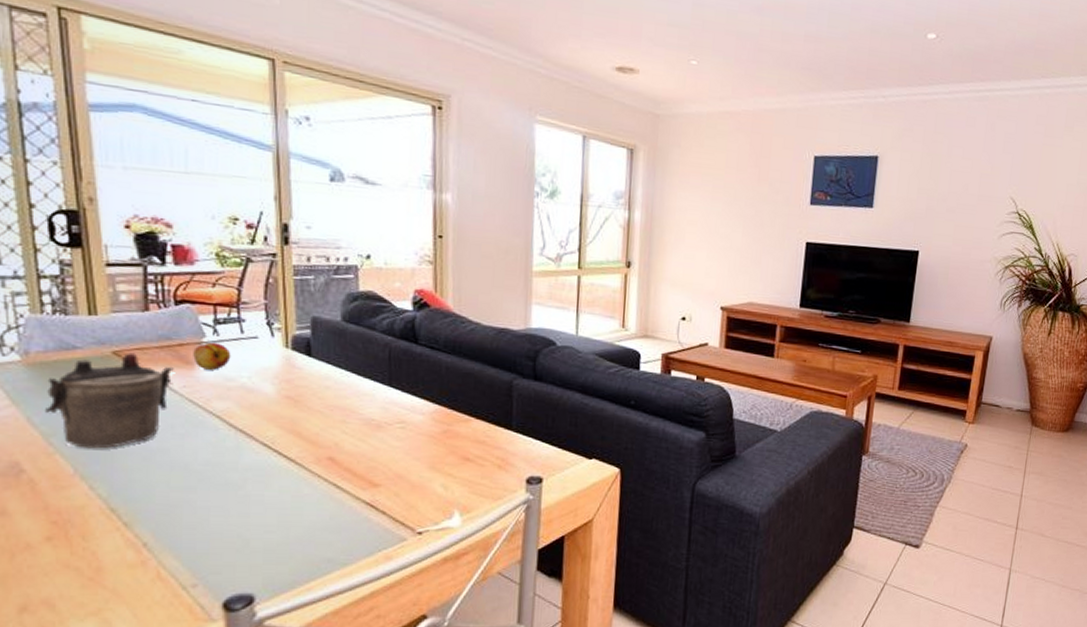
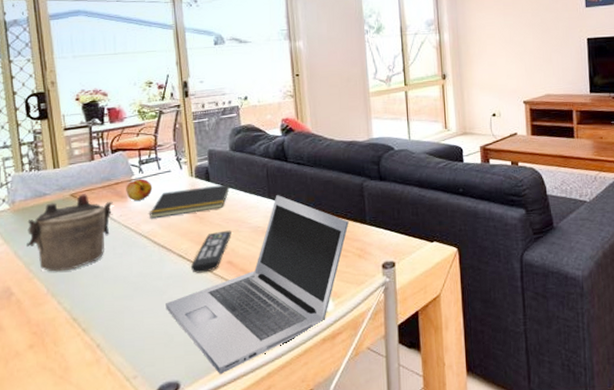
notepad: none [225,361,338,394] -> present [150,183,230,218]
laptop: none [241,383,490,590] -> present [166,195,349,374]
remote control: none [279,419,336,468] -> present [191,230,232,273]

